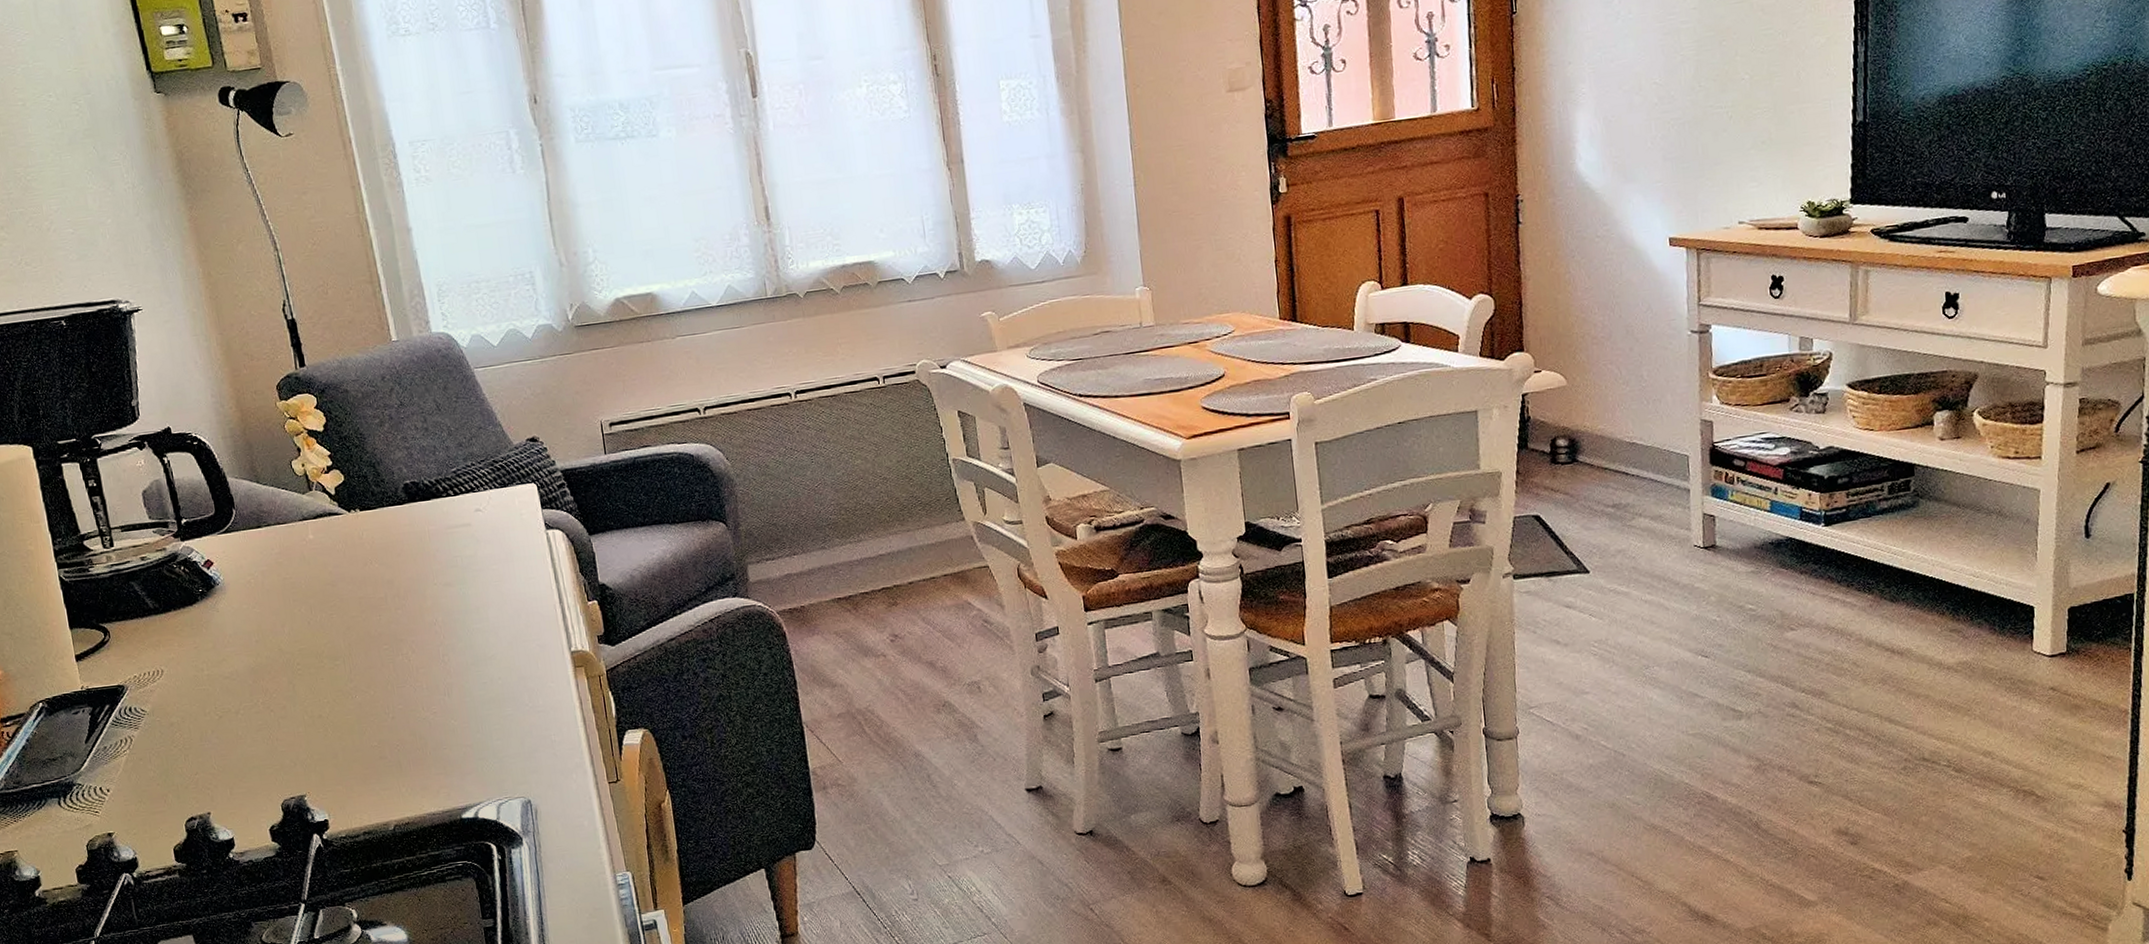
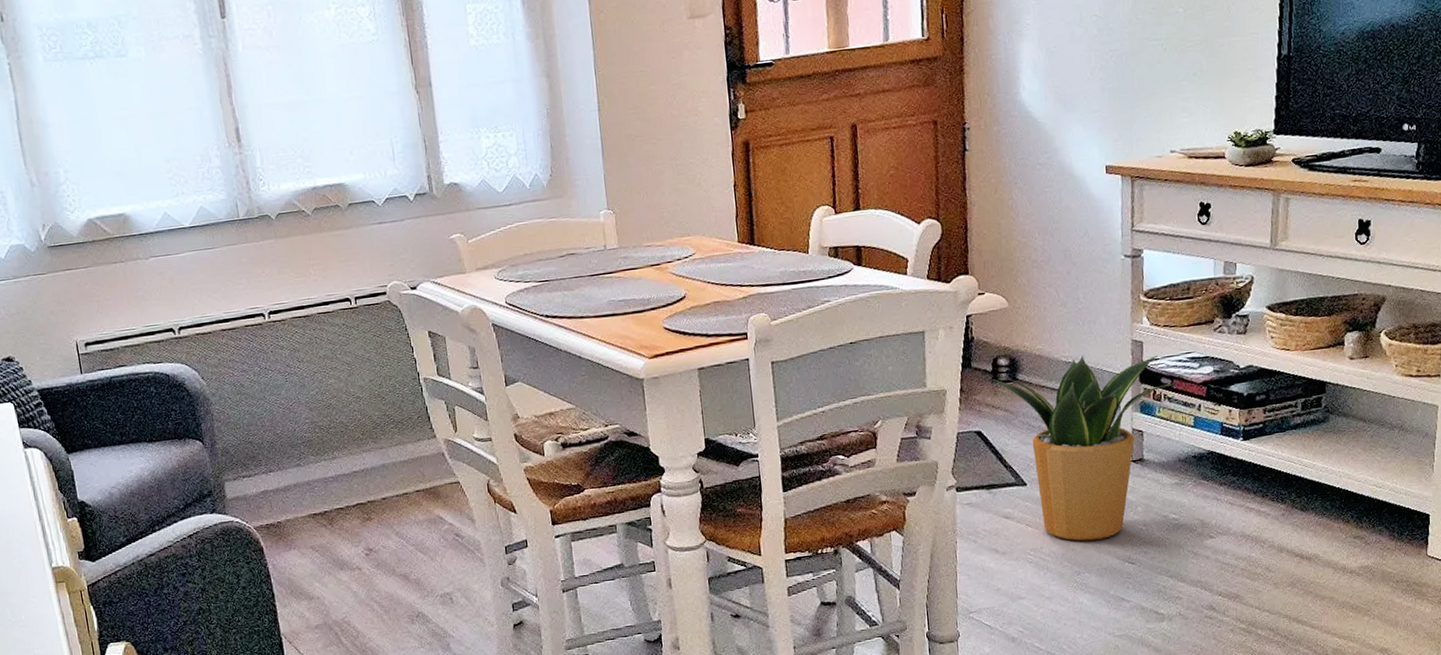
potted plant: none [1550,435,1746,633] -> present [992,355,1172,541]

